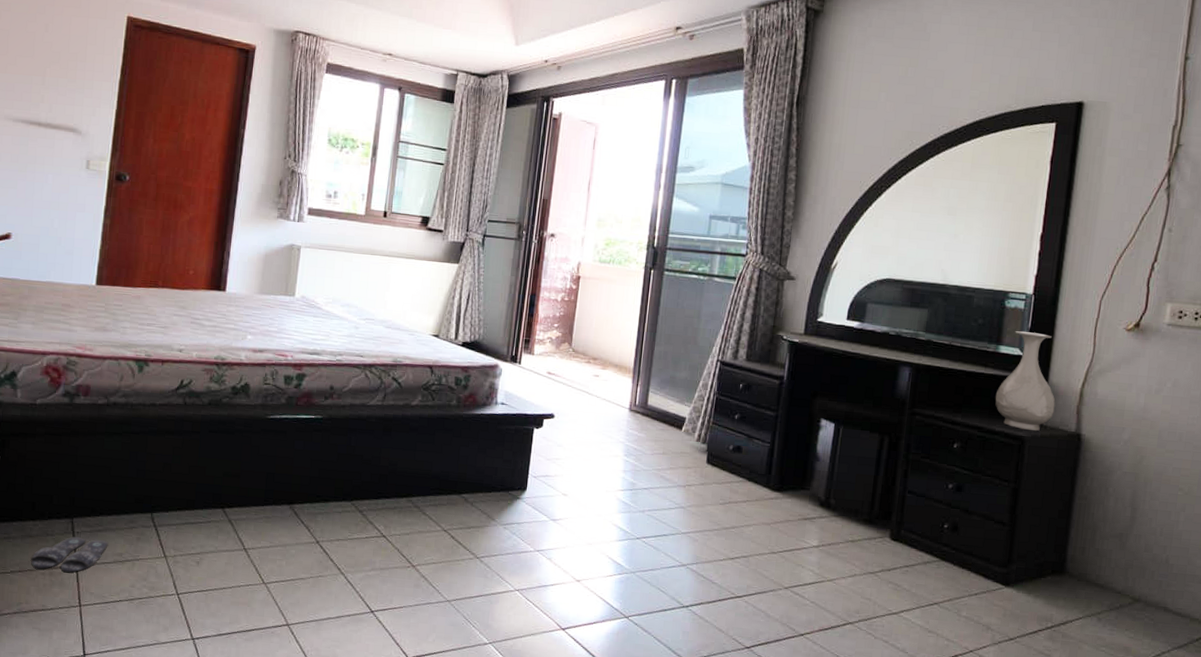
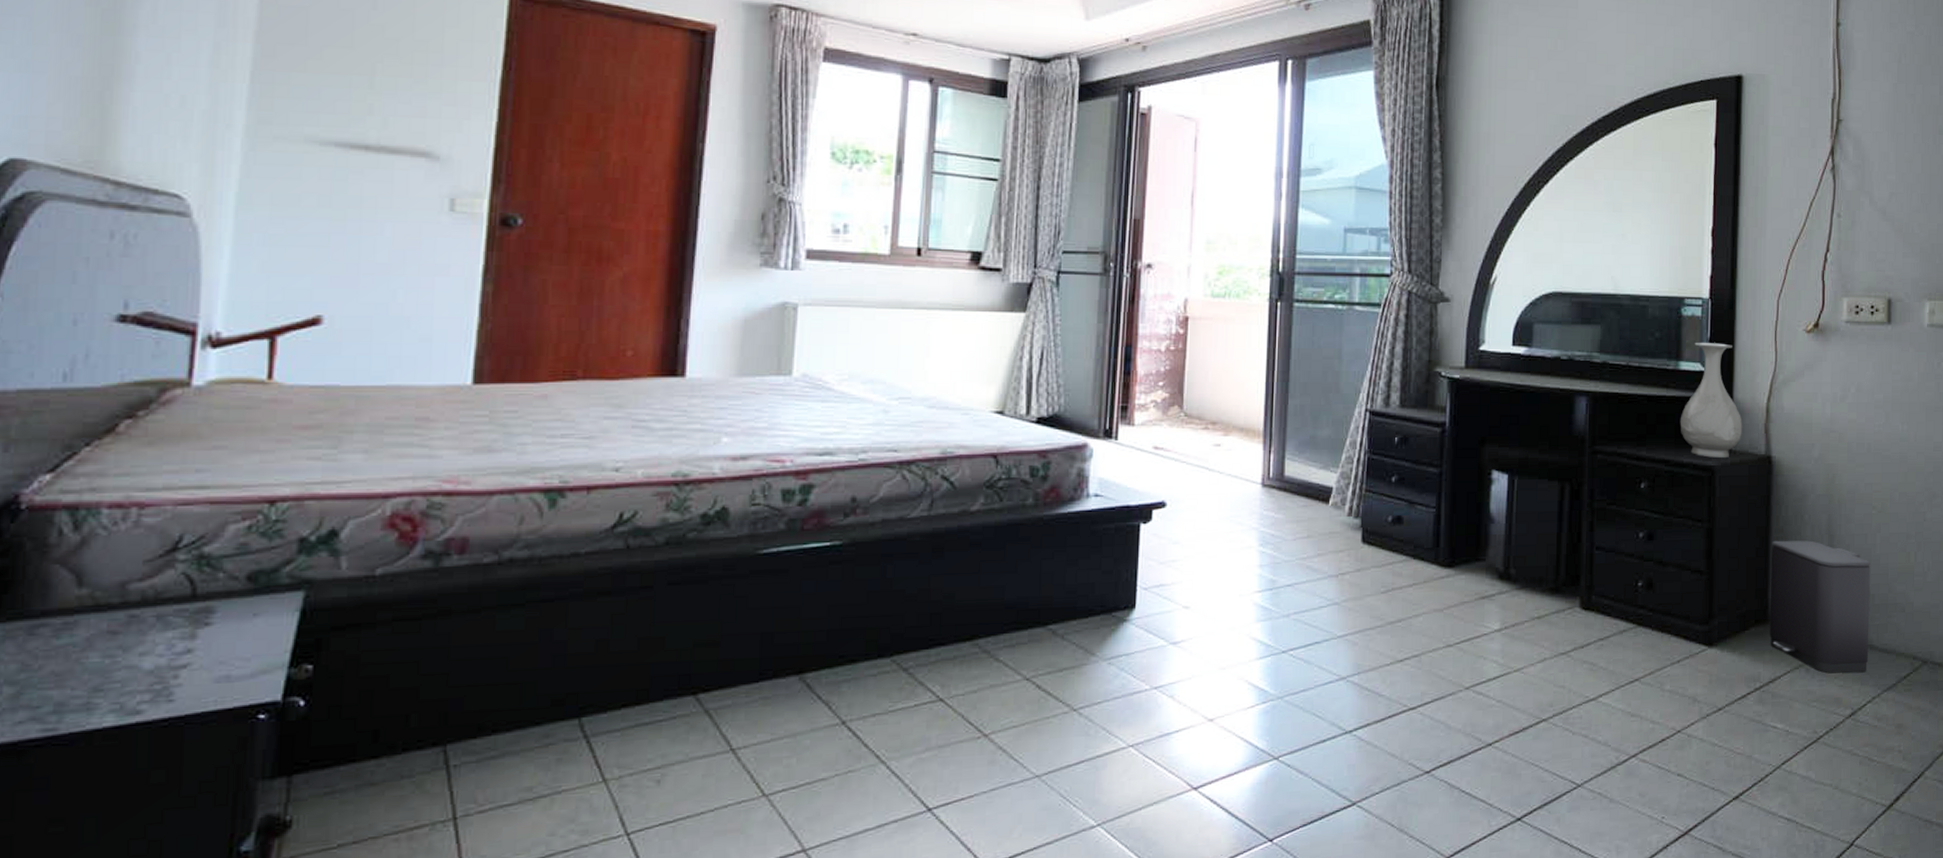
slippers: present [31,536,108,573] -> none [374,771,508,834]
pedal bin: none [1064,506,1172,630] -> present [1769,540,1870,674]

